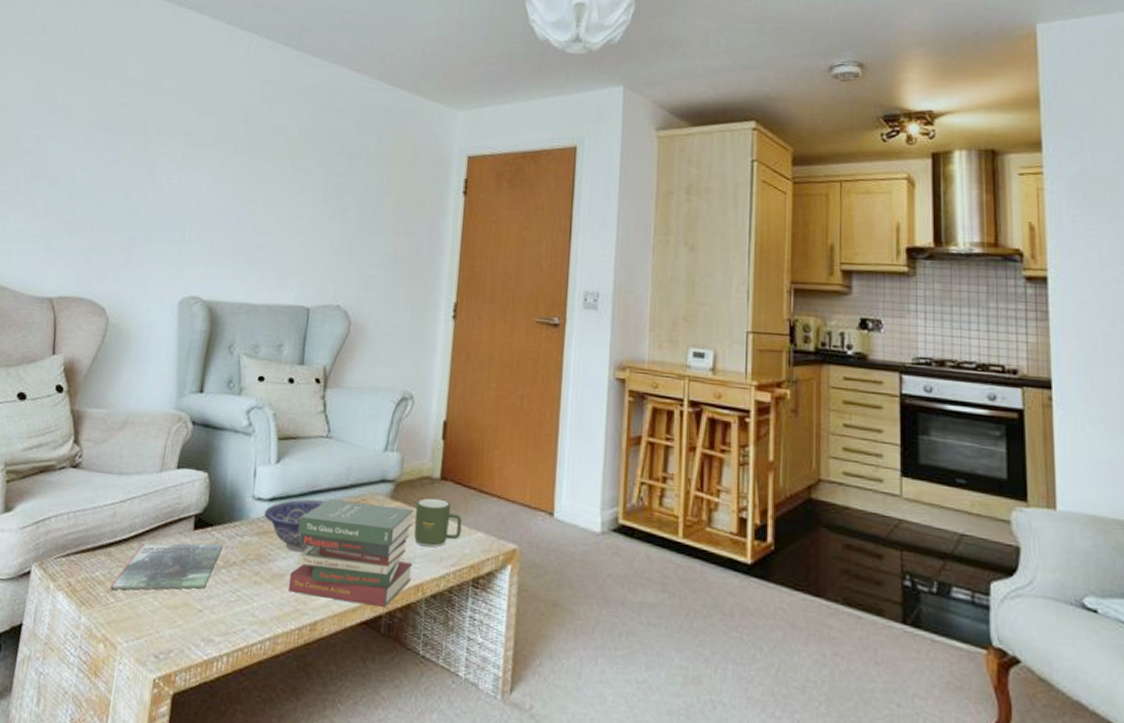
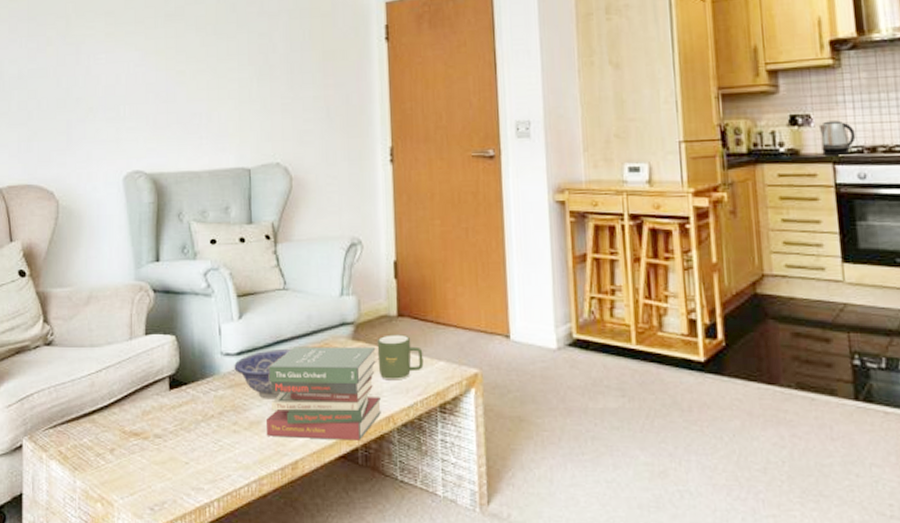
magazine: present [110,543,223,590] -> none [99,400,199,454]
kettle: none [888,328,925,366] -> present [818,120,856,157]

